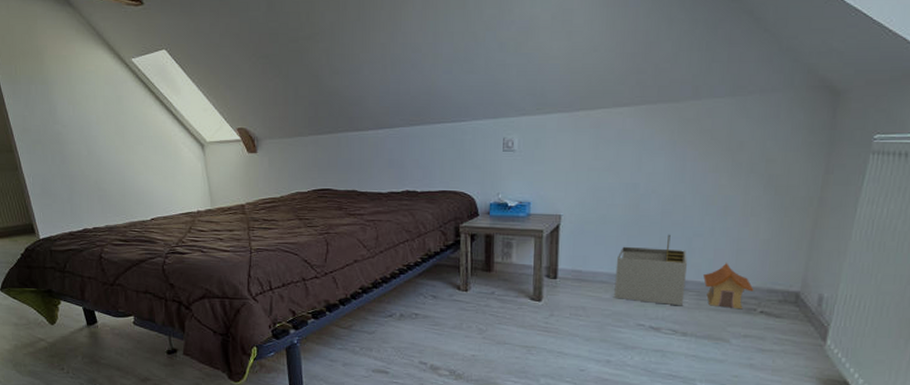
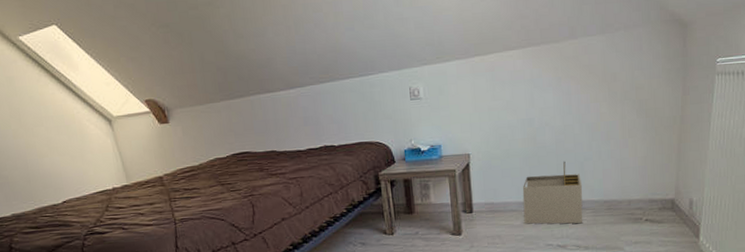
toy house: present [703,262,754,310] -> none [597,180,639,220]

